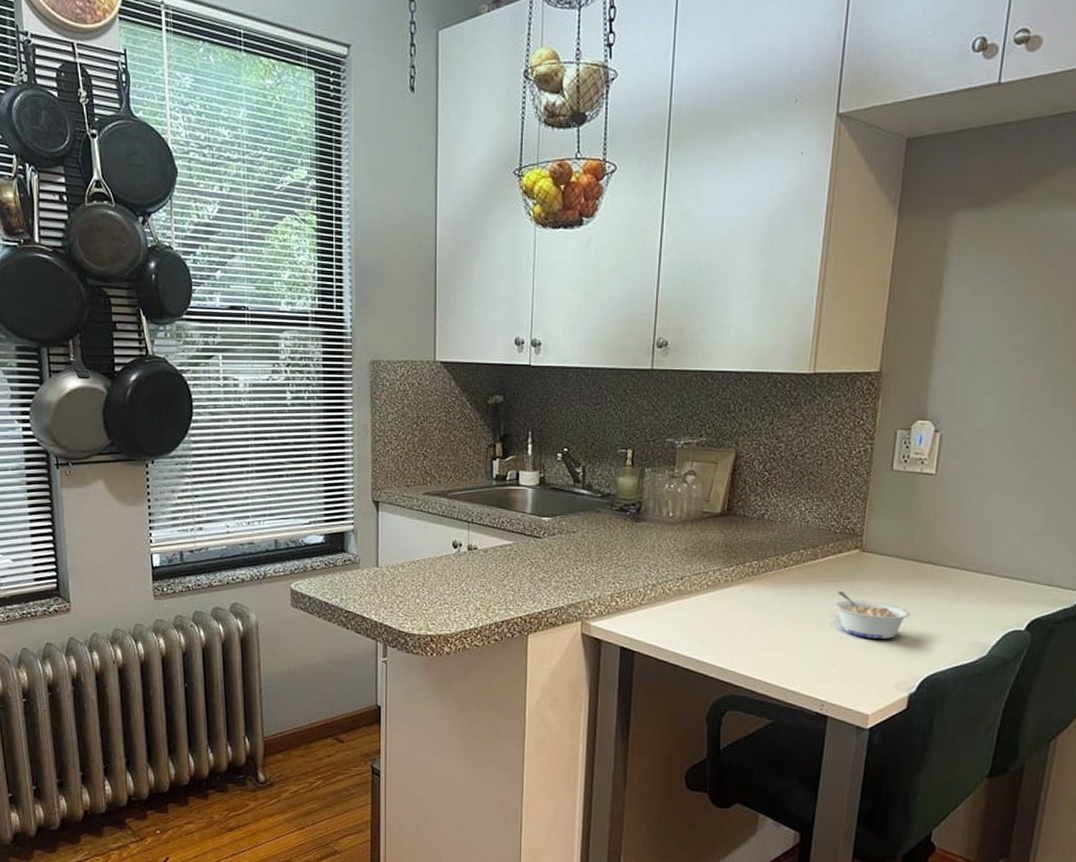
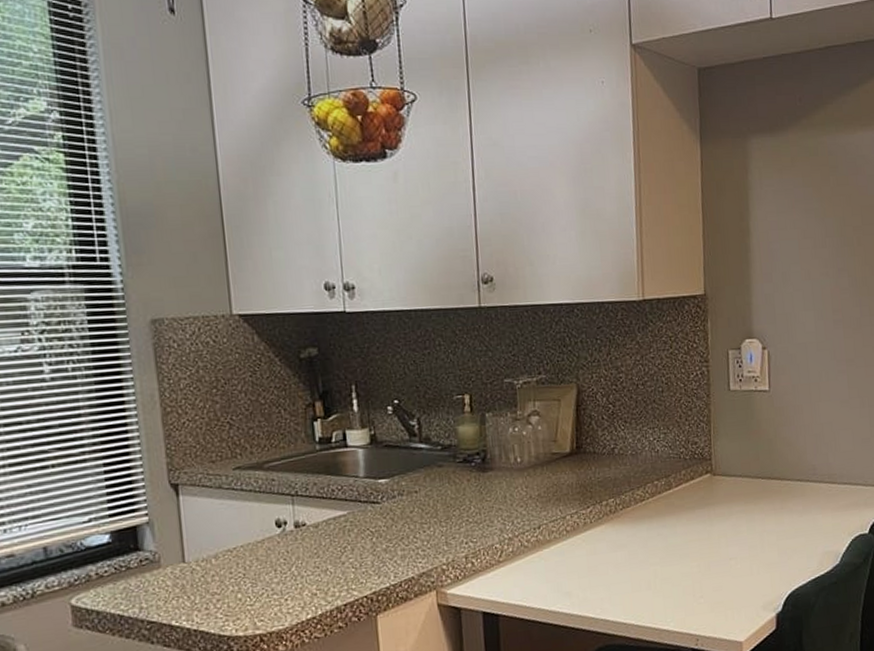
legume: present [833,591,910,639] -> none [693,518,766,563]

